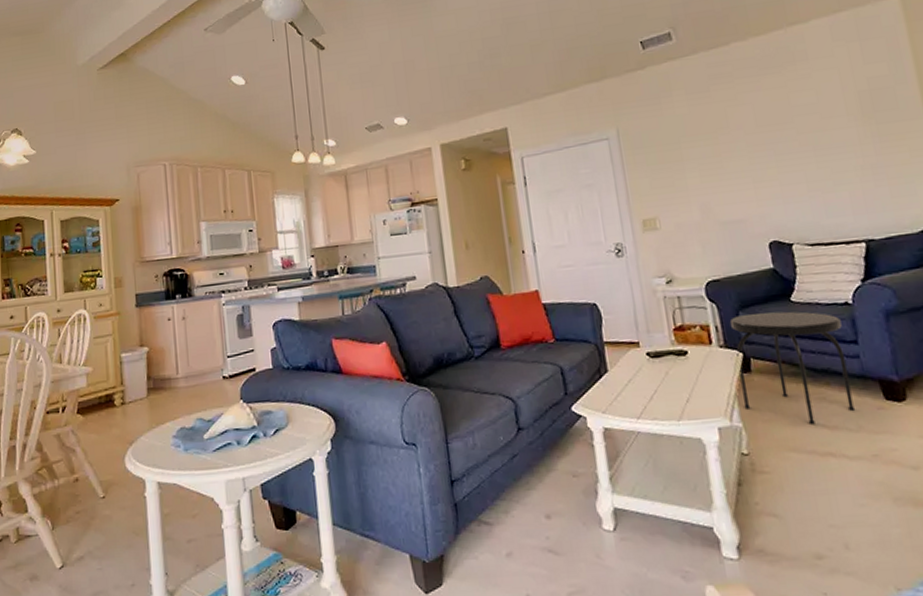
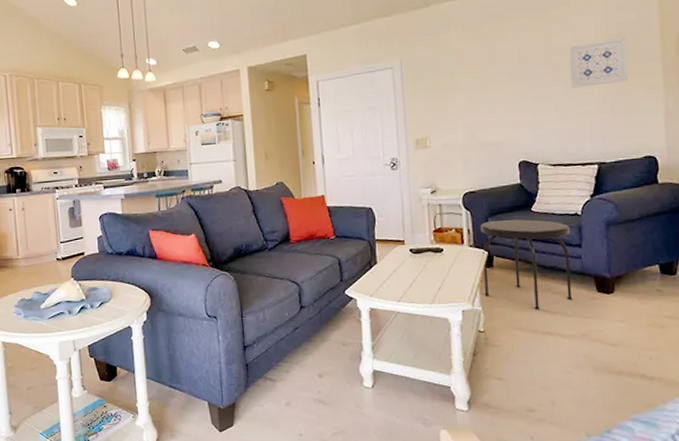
wall art: none [813,92,888,154] -> present [569,37,627,88]

